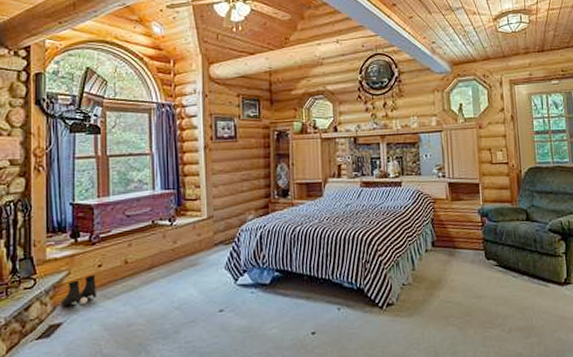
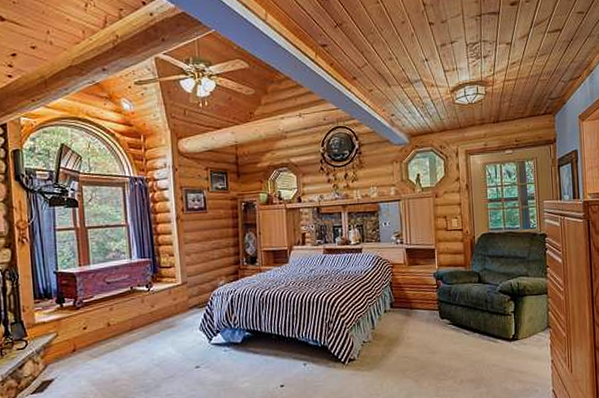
boots: present [60,275,96,307] -> none [51,336,83,365]

